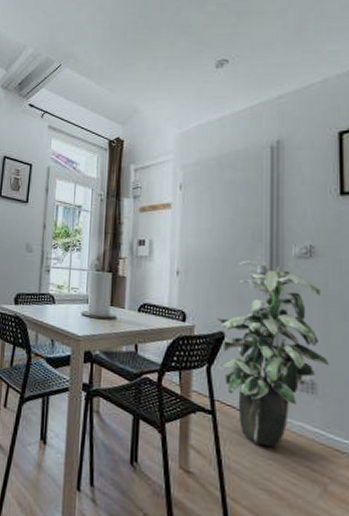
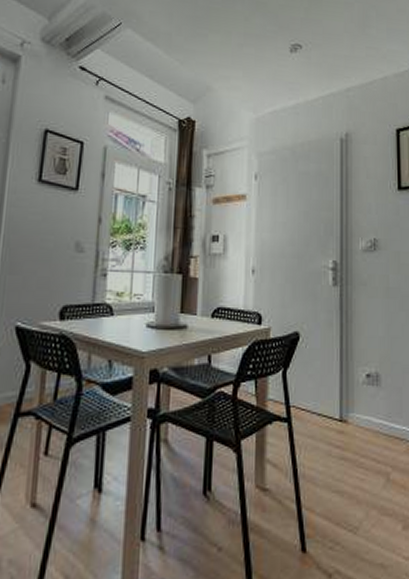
indoor plant: present [217,260,329,449] -> none [292,255,390,447]

